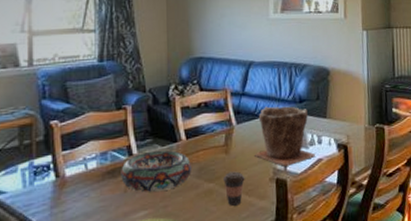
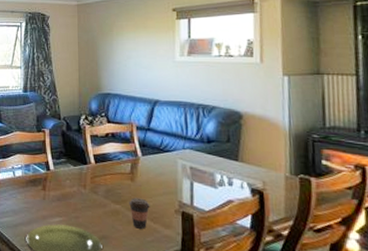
decorative bowl: present [121,150,191,193] -> none [40,169,100,204]
plant pot: present [255,106,316,166] -> none [160,143,226,202]

